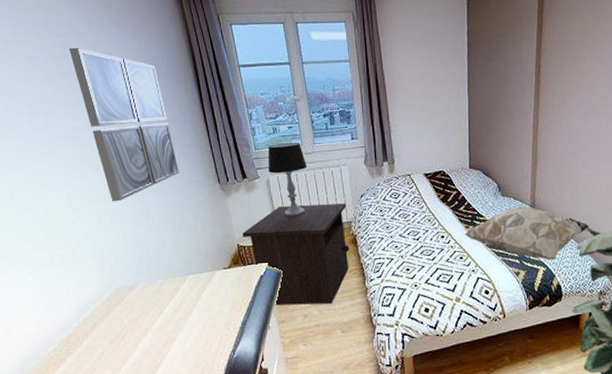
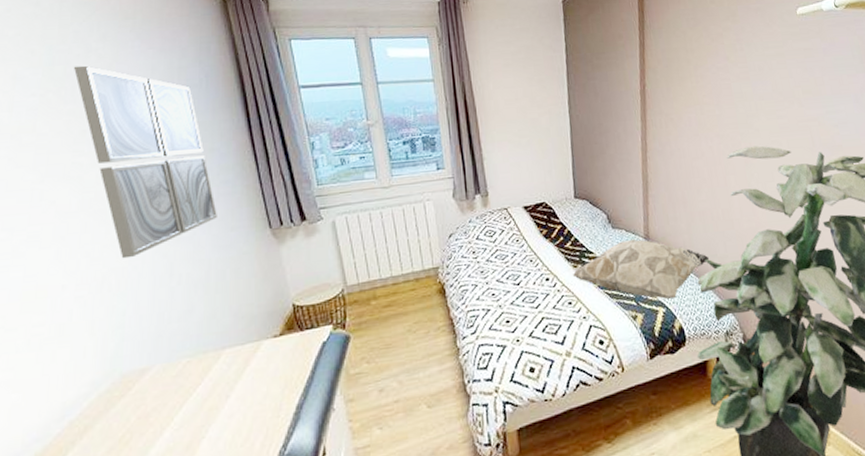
nightstand: present [243,203,350,306] -> none [300,246,437,380]
table lamp: present [268,142,308,217] -> none [333,174,384,266]

